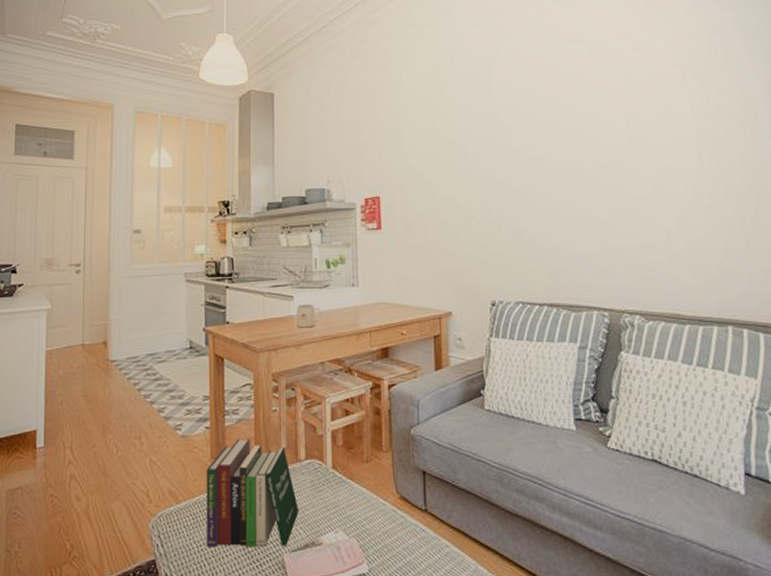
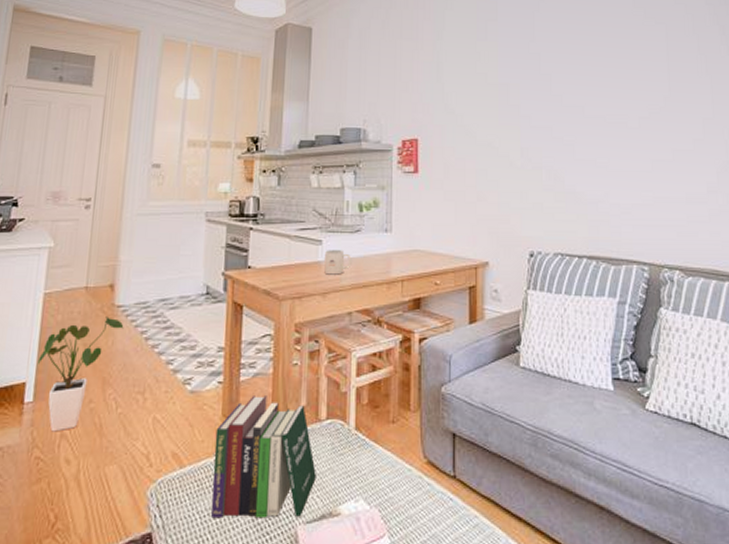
house plant: none [44,370,118,473] -> present [36,317,124,432]

